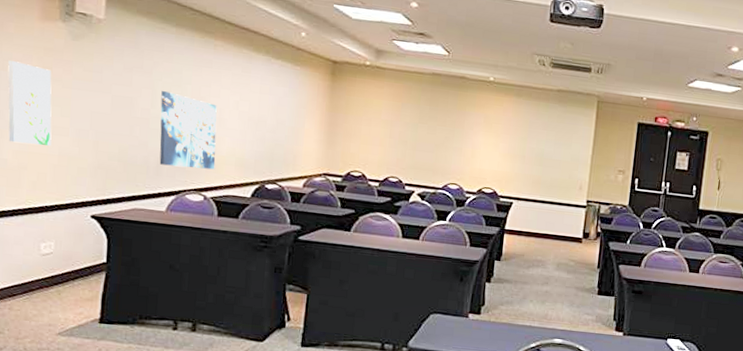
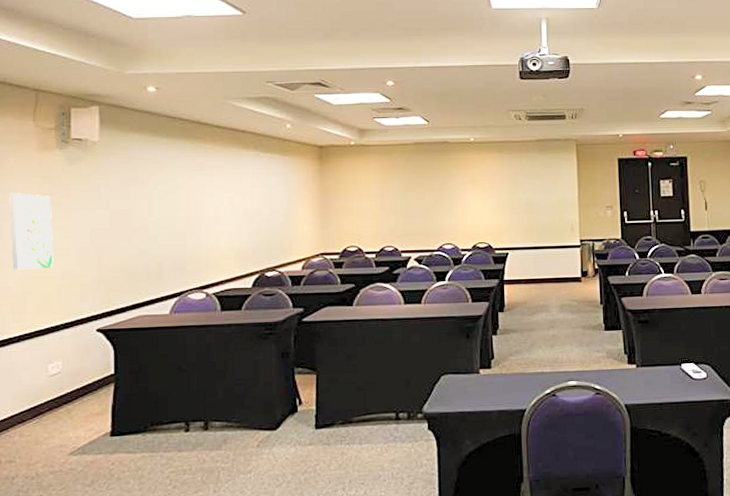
wall art: present [159,91,217,170] -> none [158,199,215,269]

